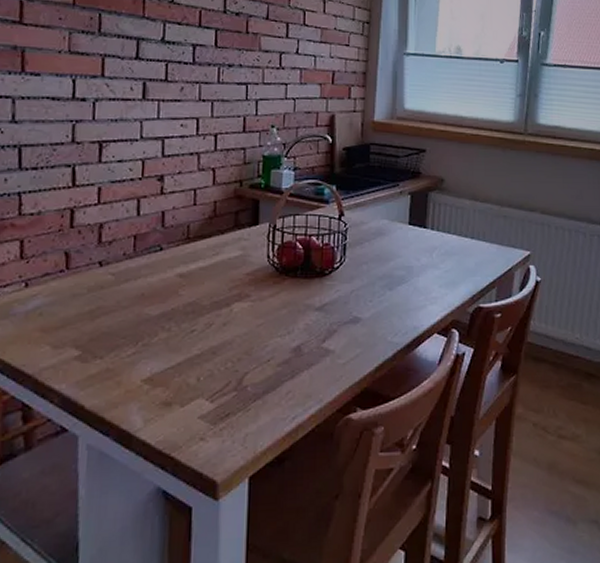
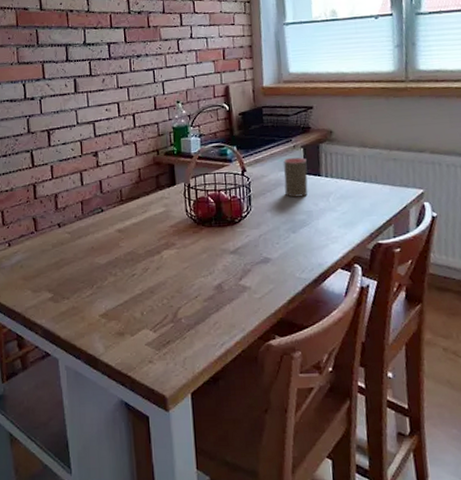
cup: none [386,204,413,250] -> present [283,157,308,198]

